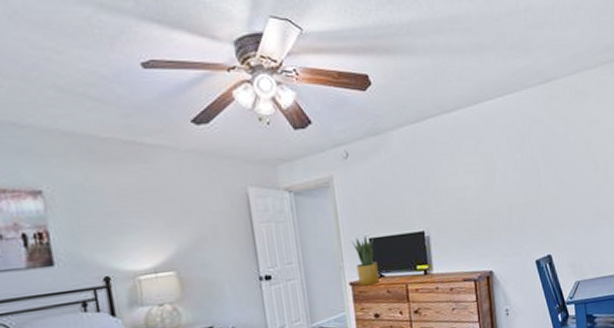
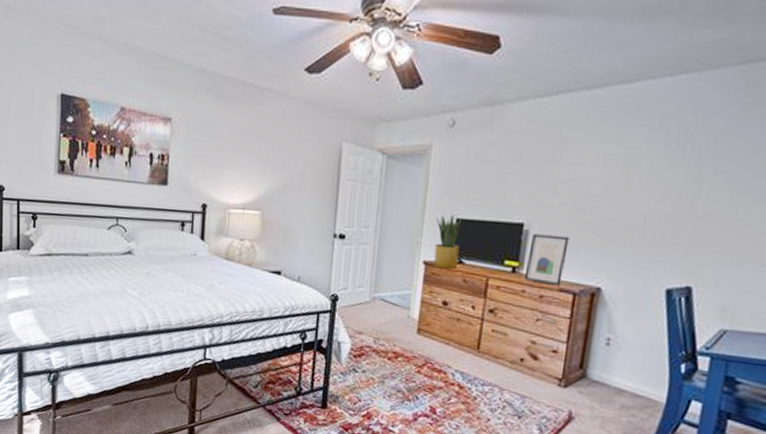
picture frame: none [433,235,464,279] -> present [523,233,570,285]

